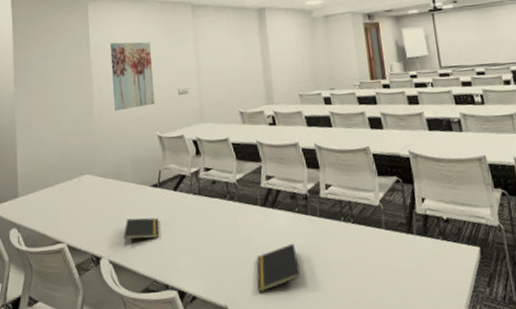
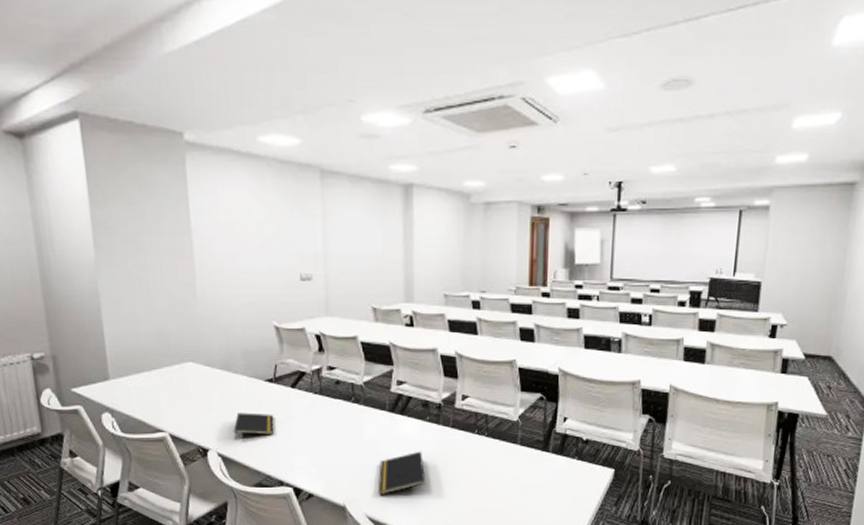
wall art: present [110,42,155,112] -> none [215,209,272,293]

